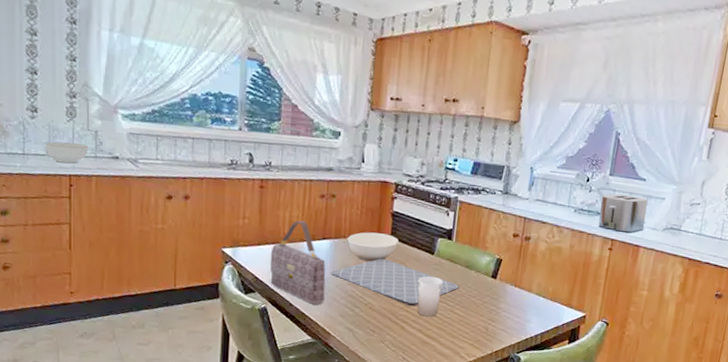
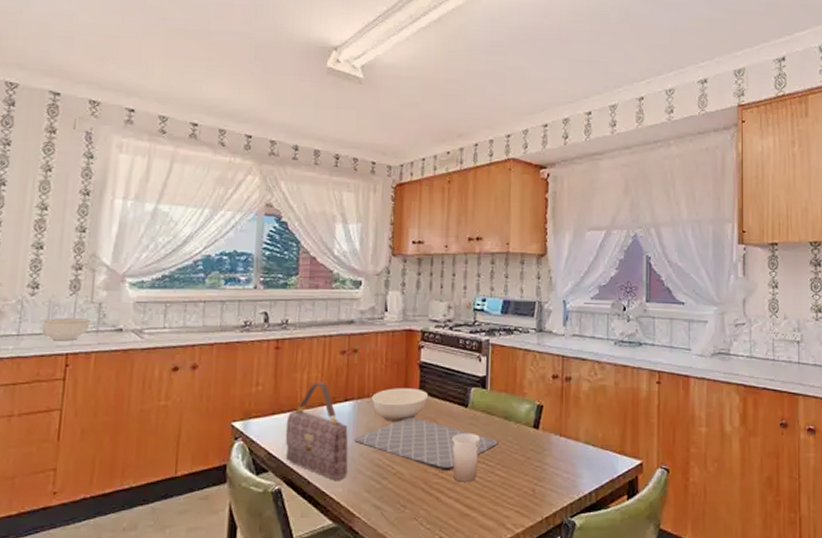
toaster: present [598,194,648,234] -> none [641,320,691,364]

